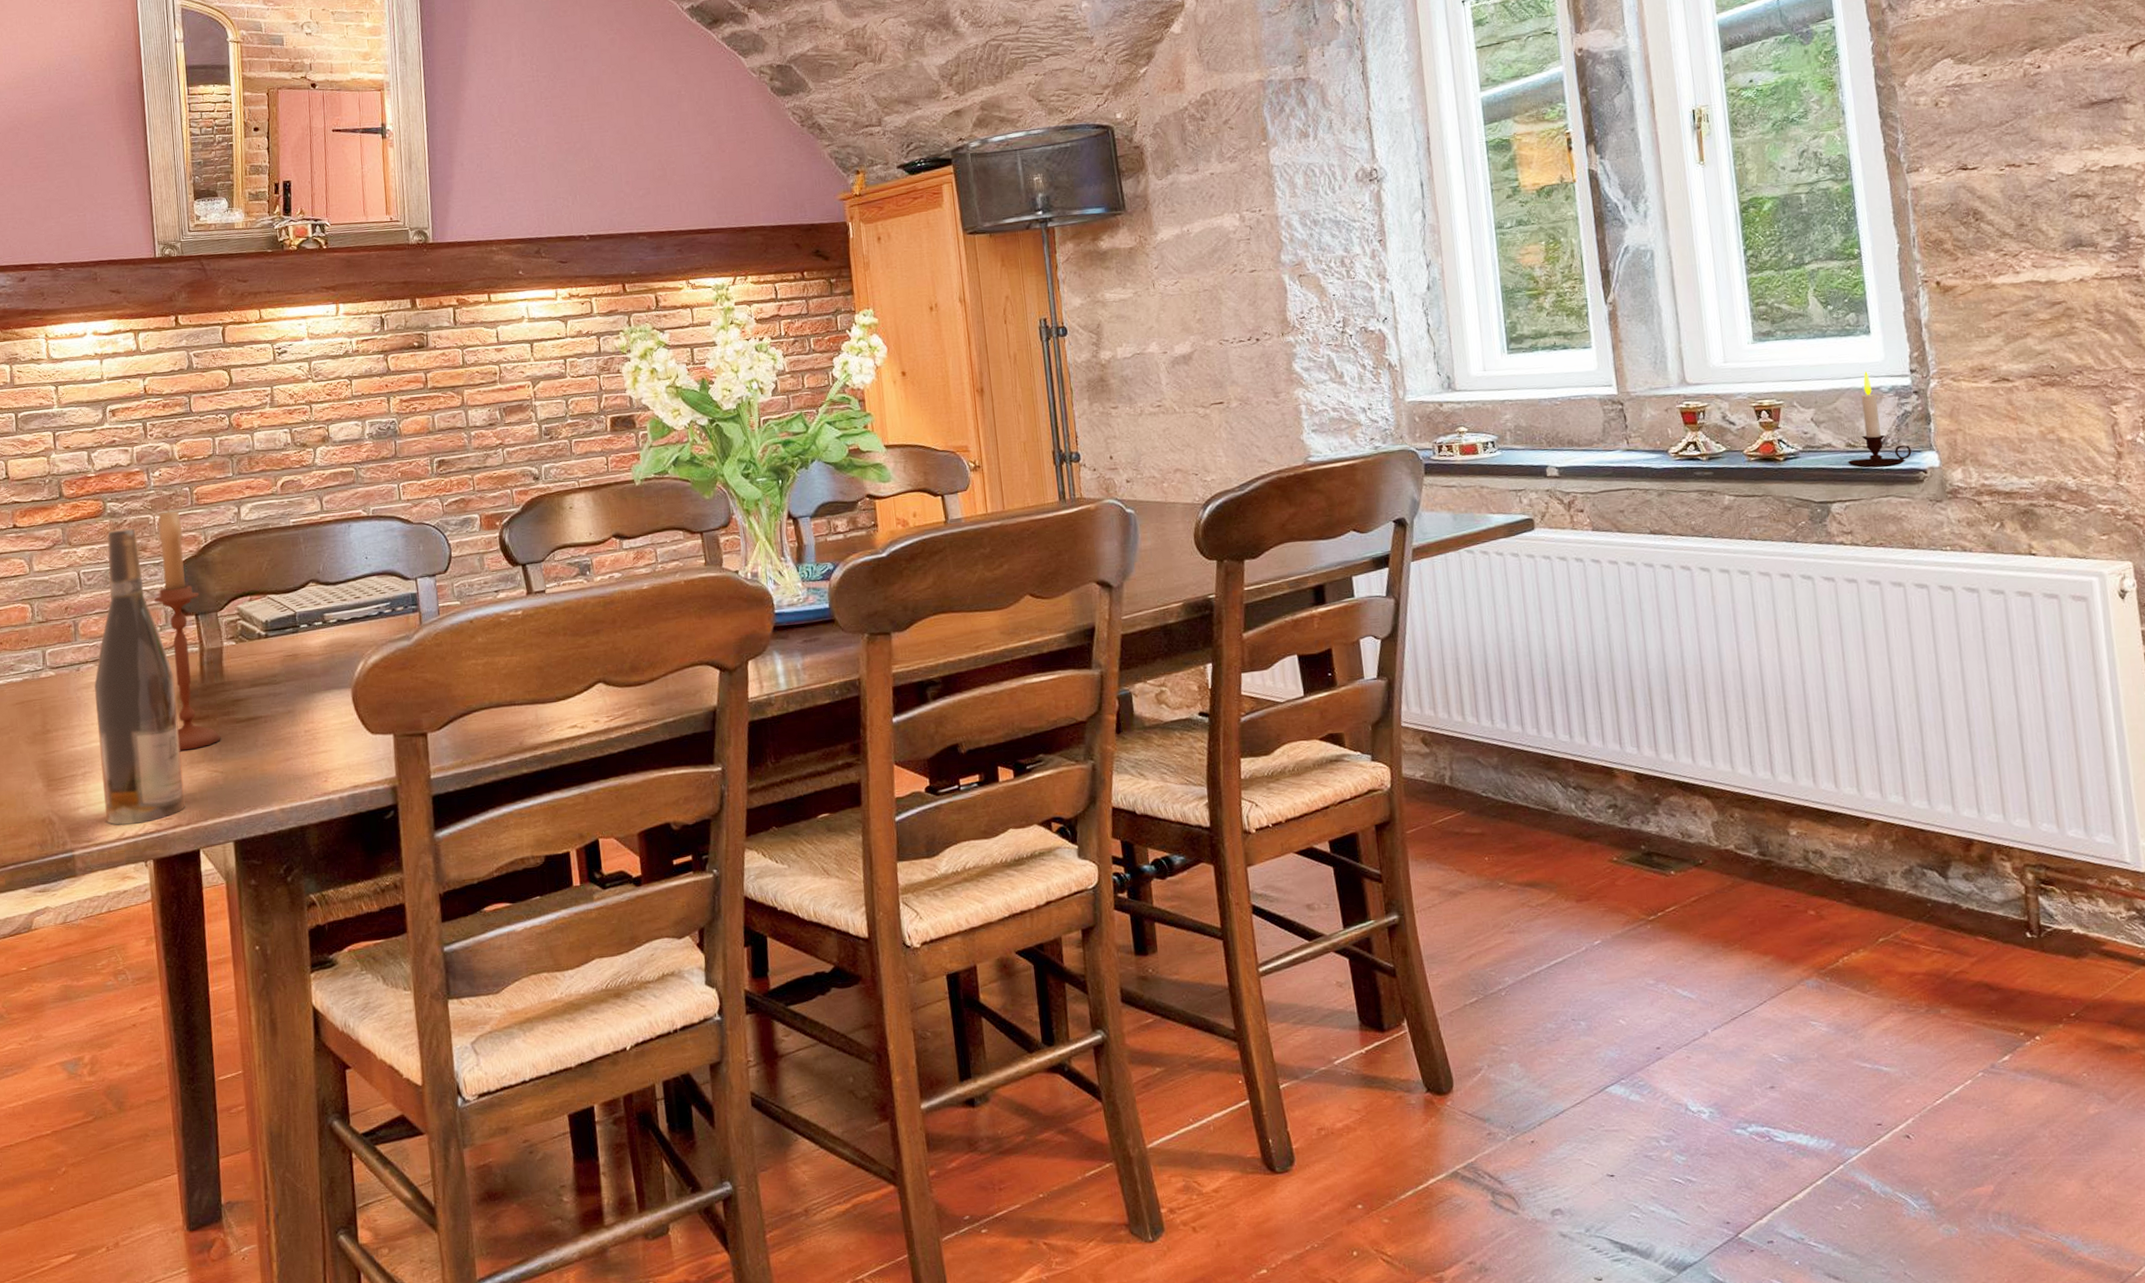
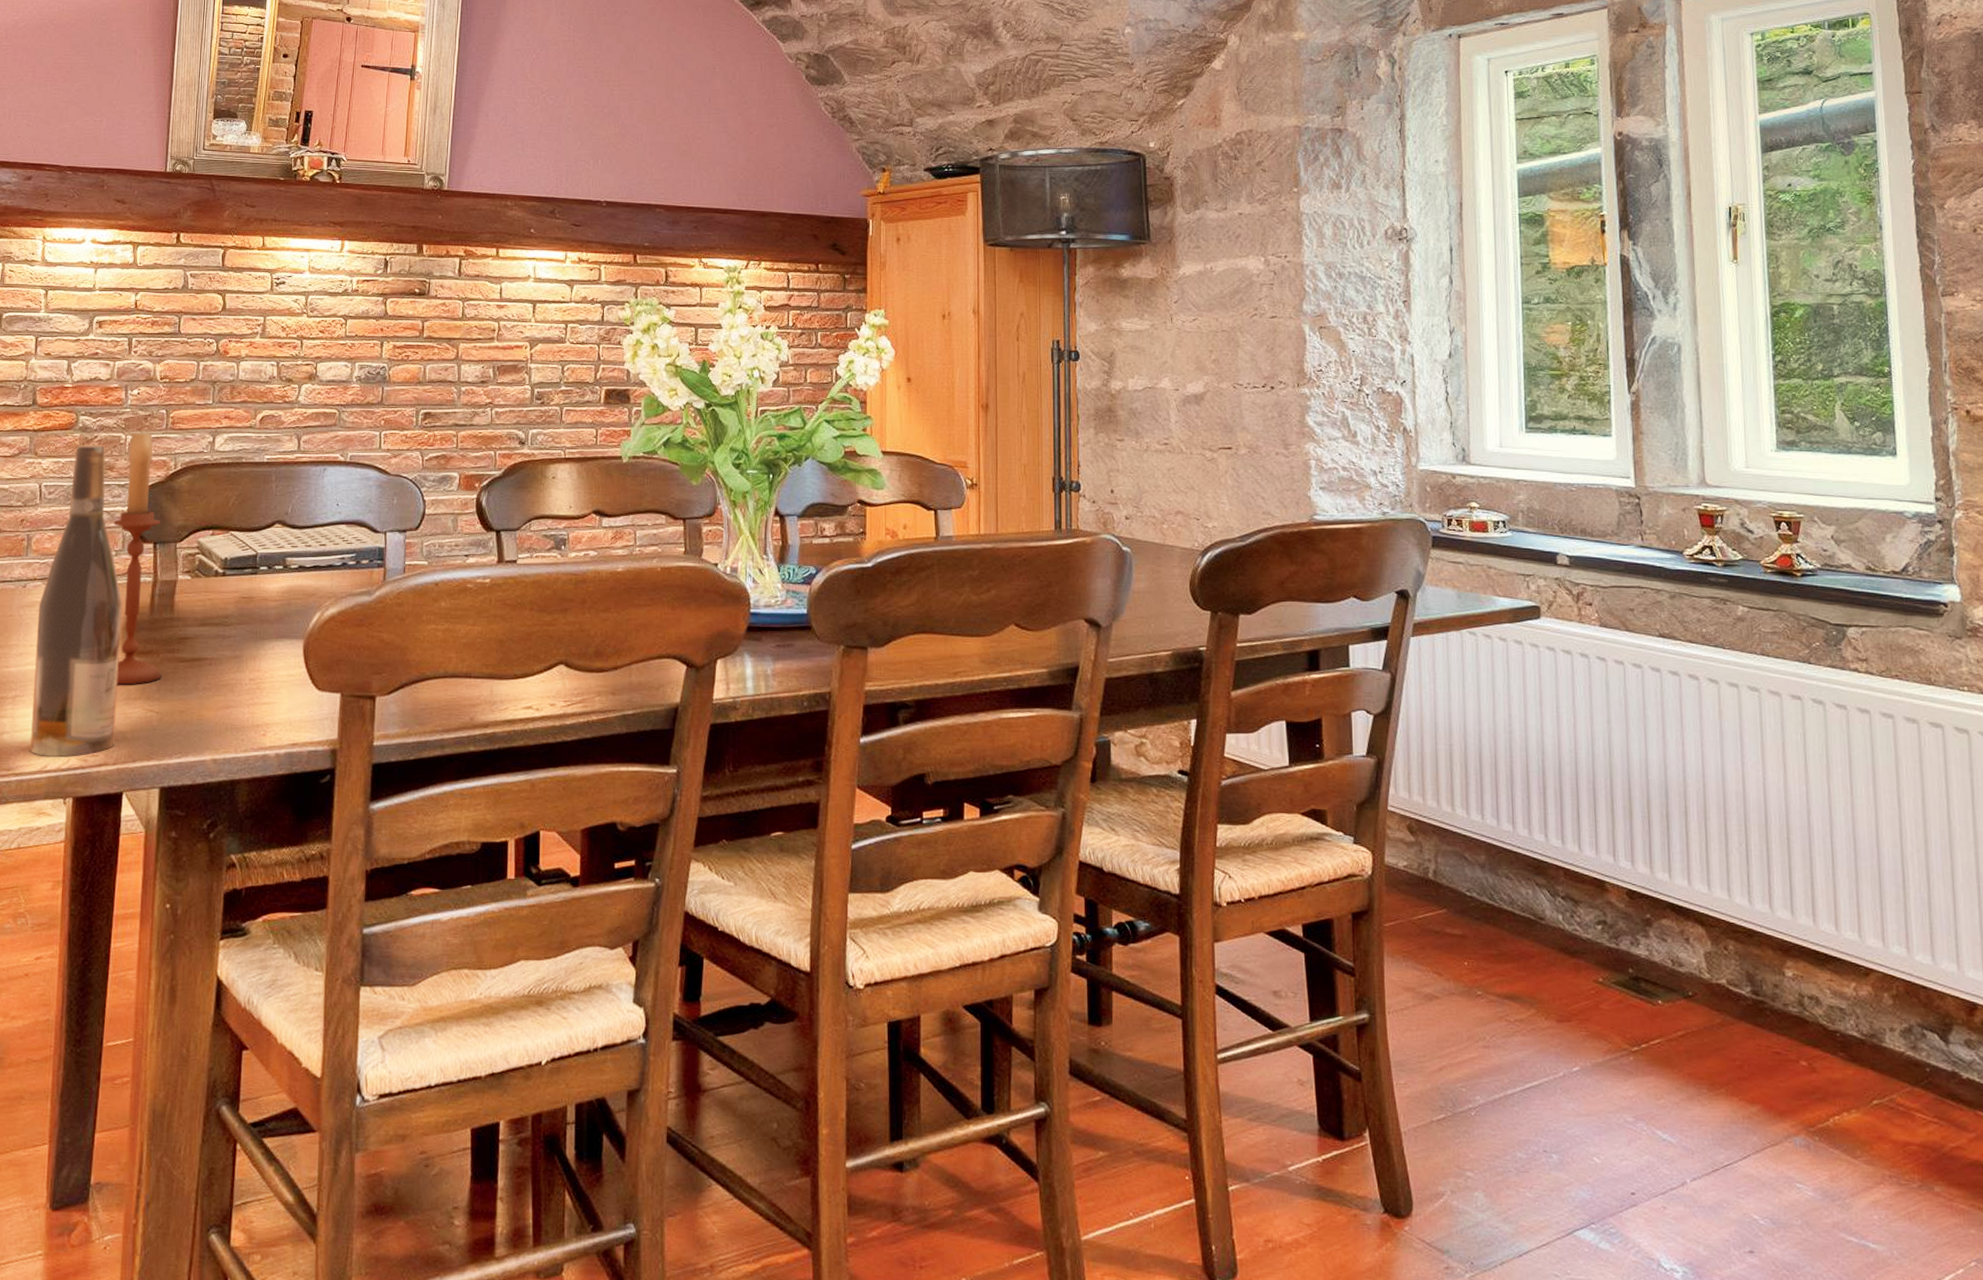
candle: present [1848,371,1912,468] -> none [1867,494,1933,596]

